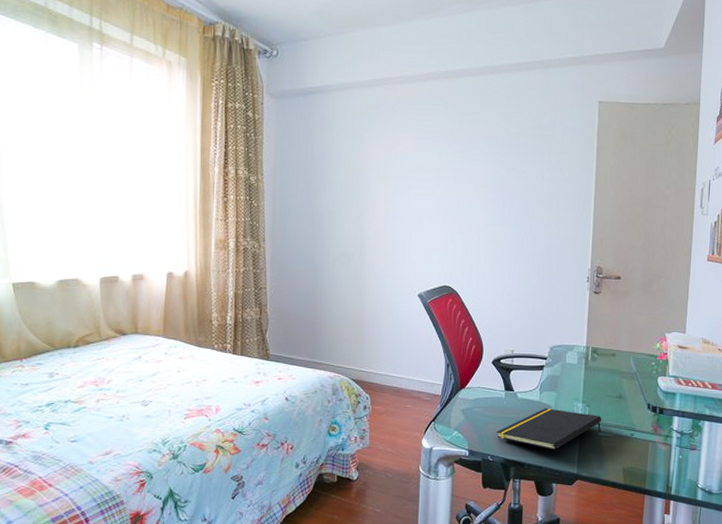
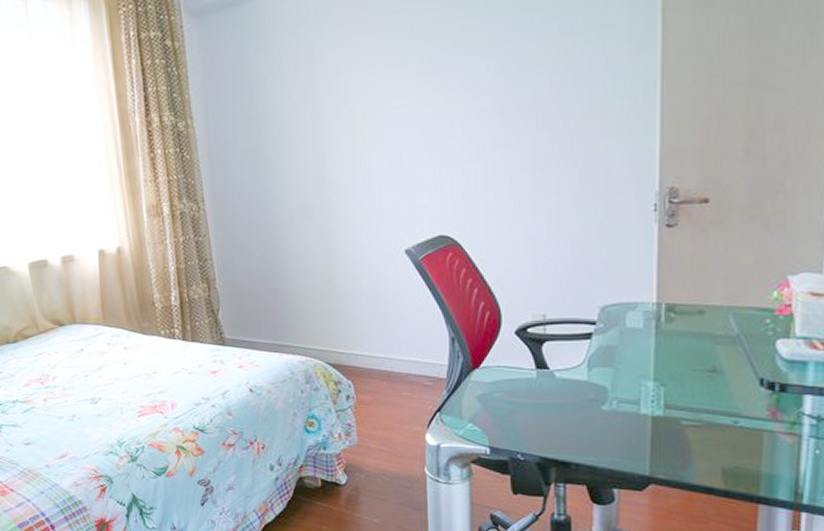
notepad: present [496,408,602,450] -> none [527,390,686,445]

